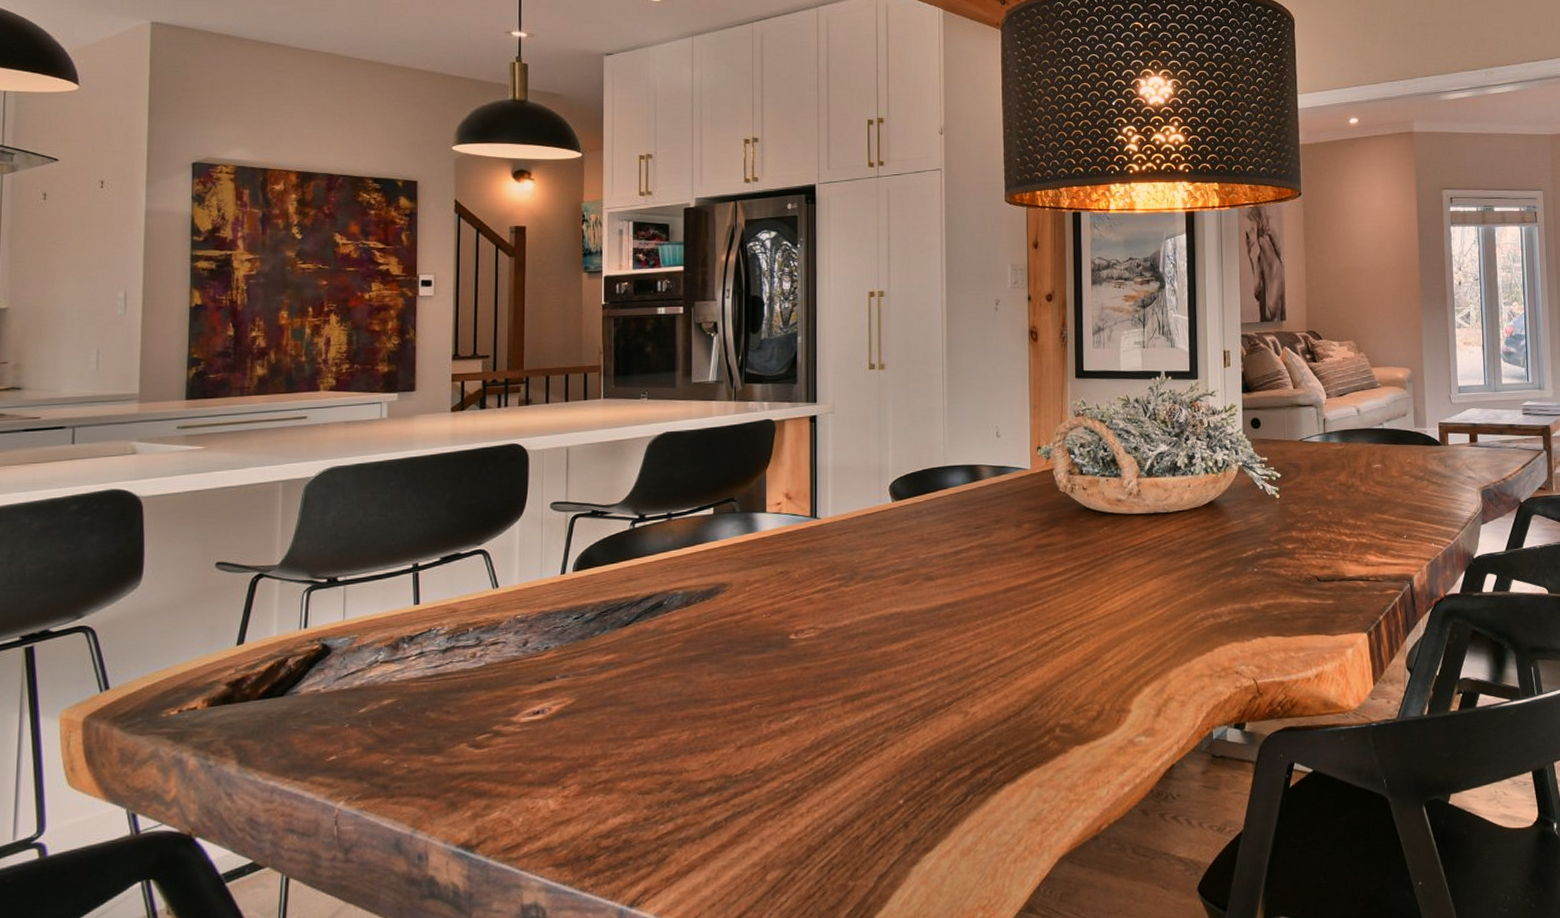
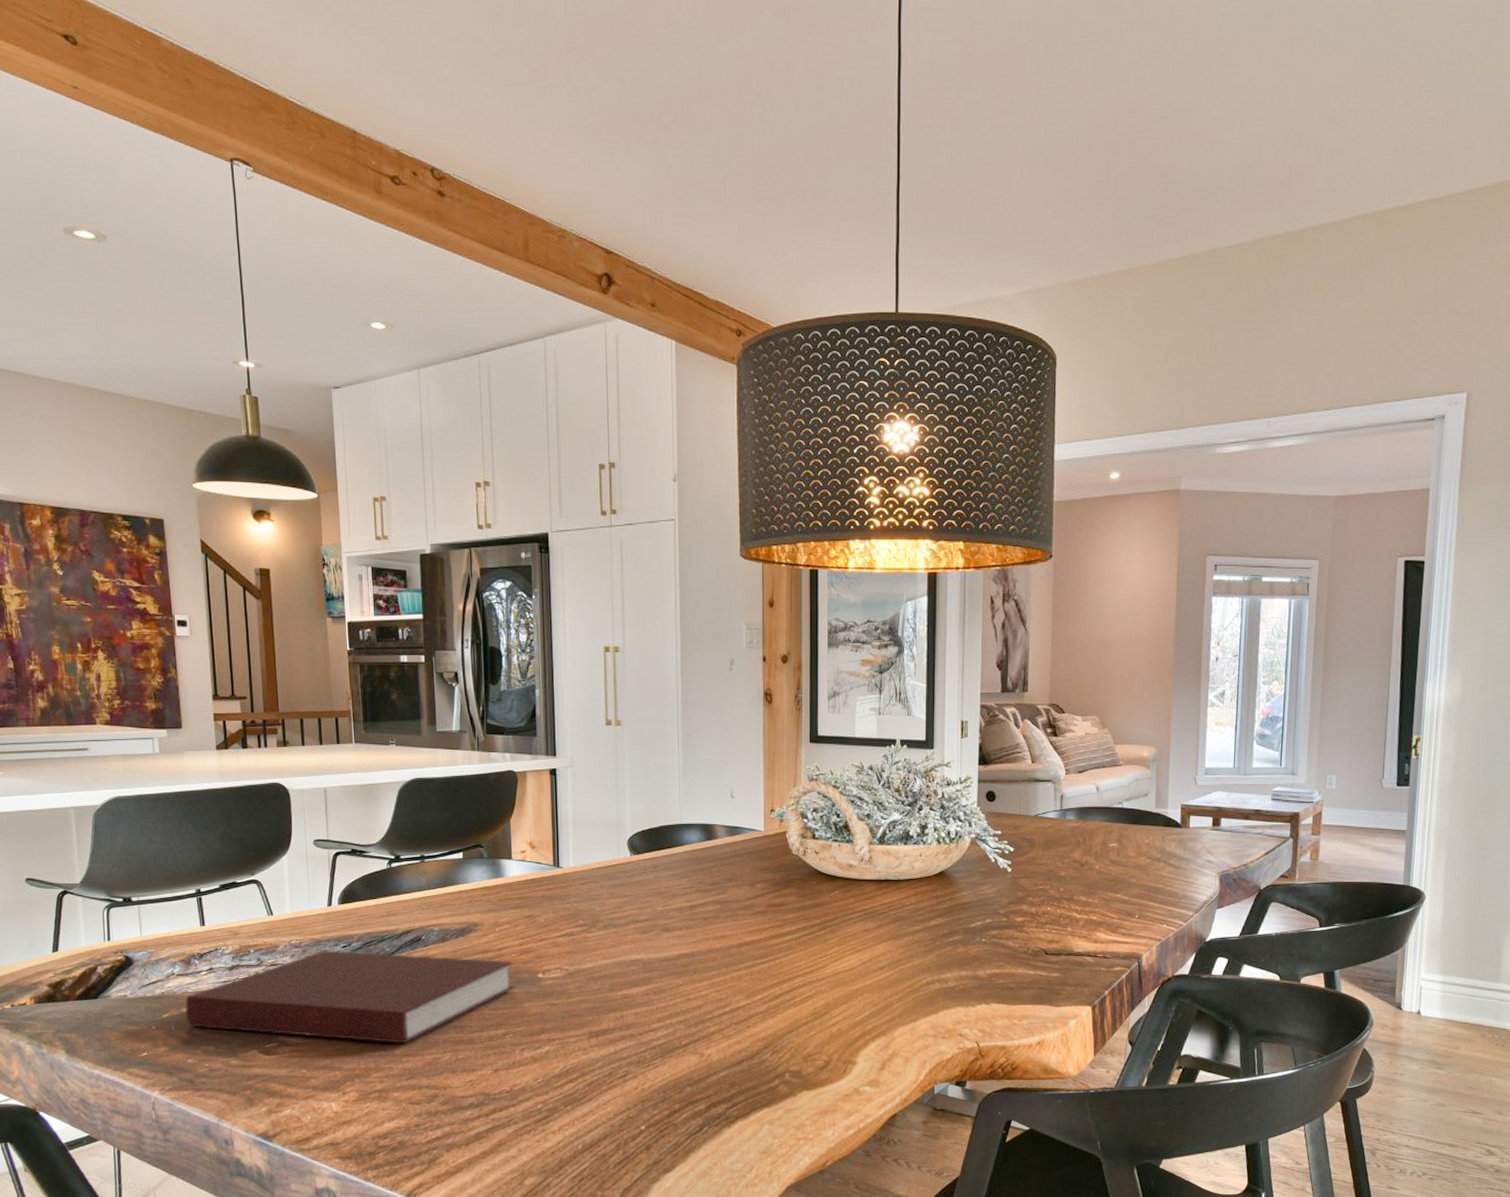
notebook: none [386,622,763,725] -> present [184,950,514,1044]

